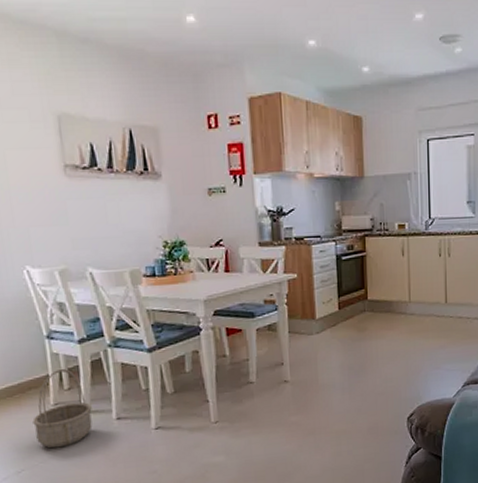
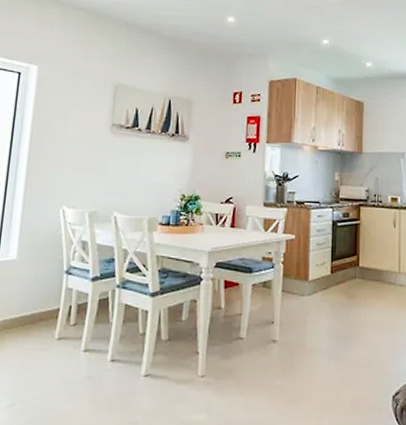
basket: present [32,368,93,449] -> none [35,303,91,384]

